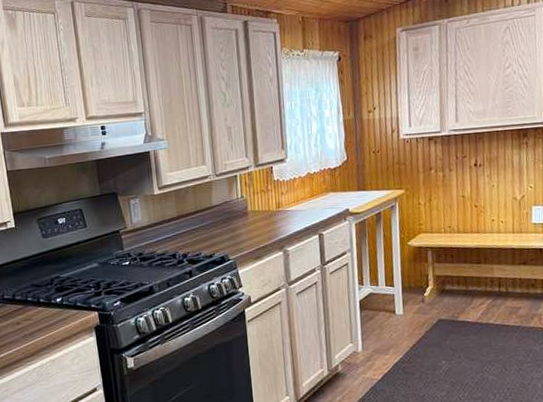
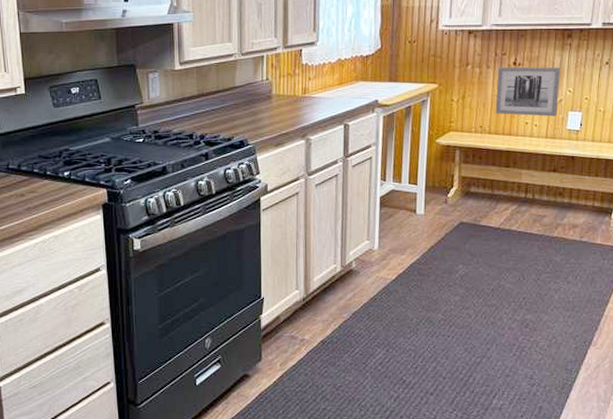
wall art: none [460,165,522,214] -> present [495,66,561,117]

